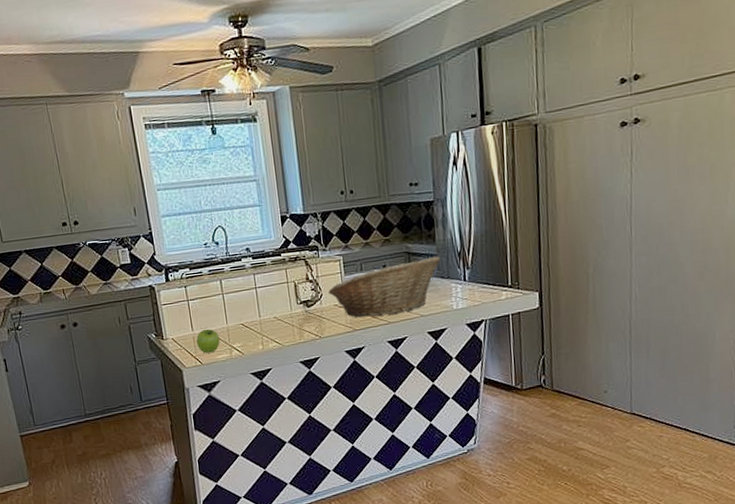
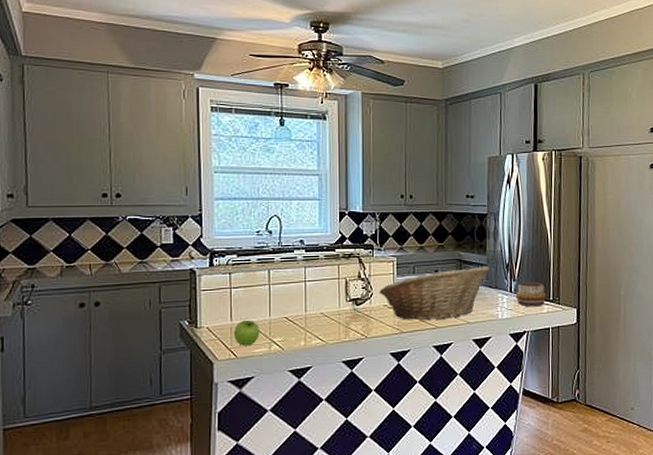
decorative bowl: none [470,268,505,294] -> present [516,281,547,307]

